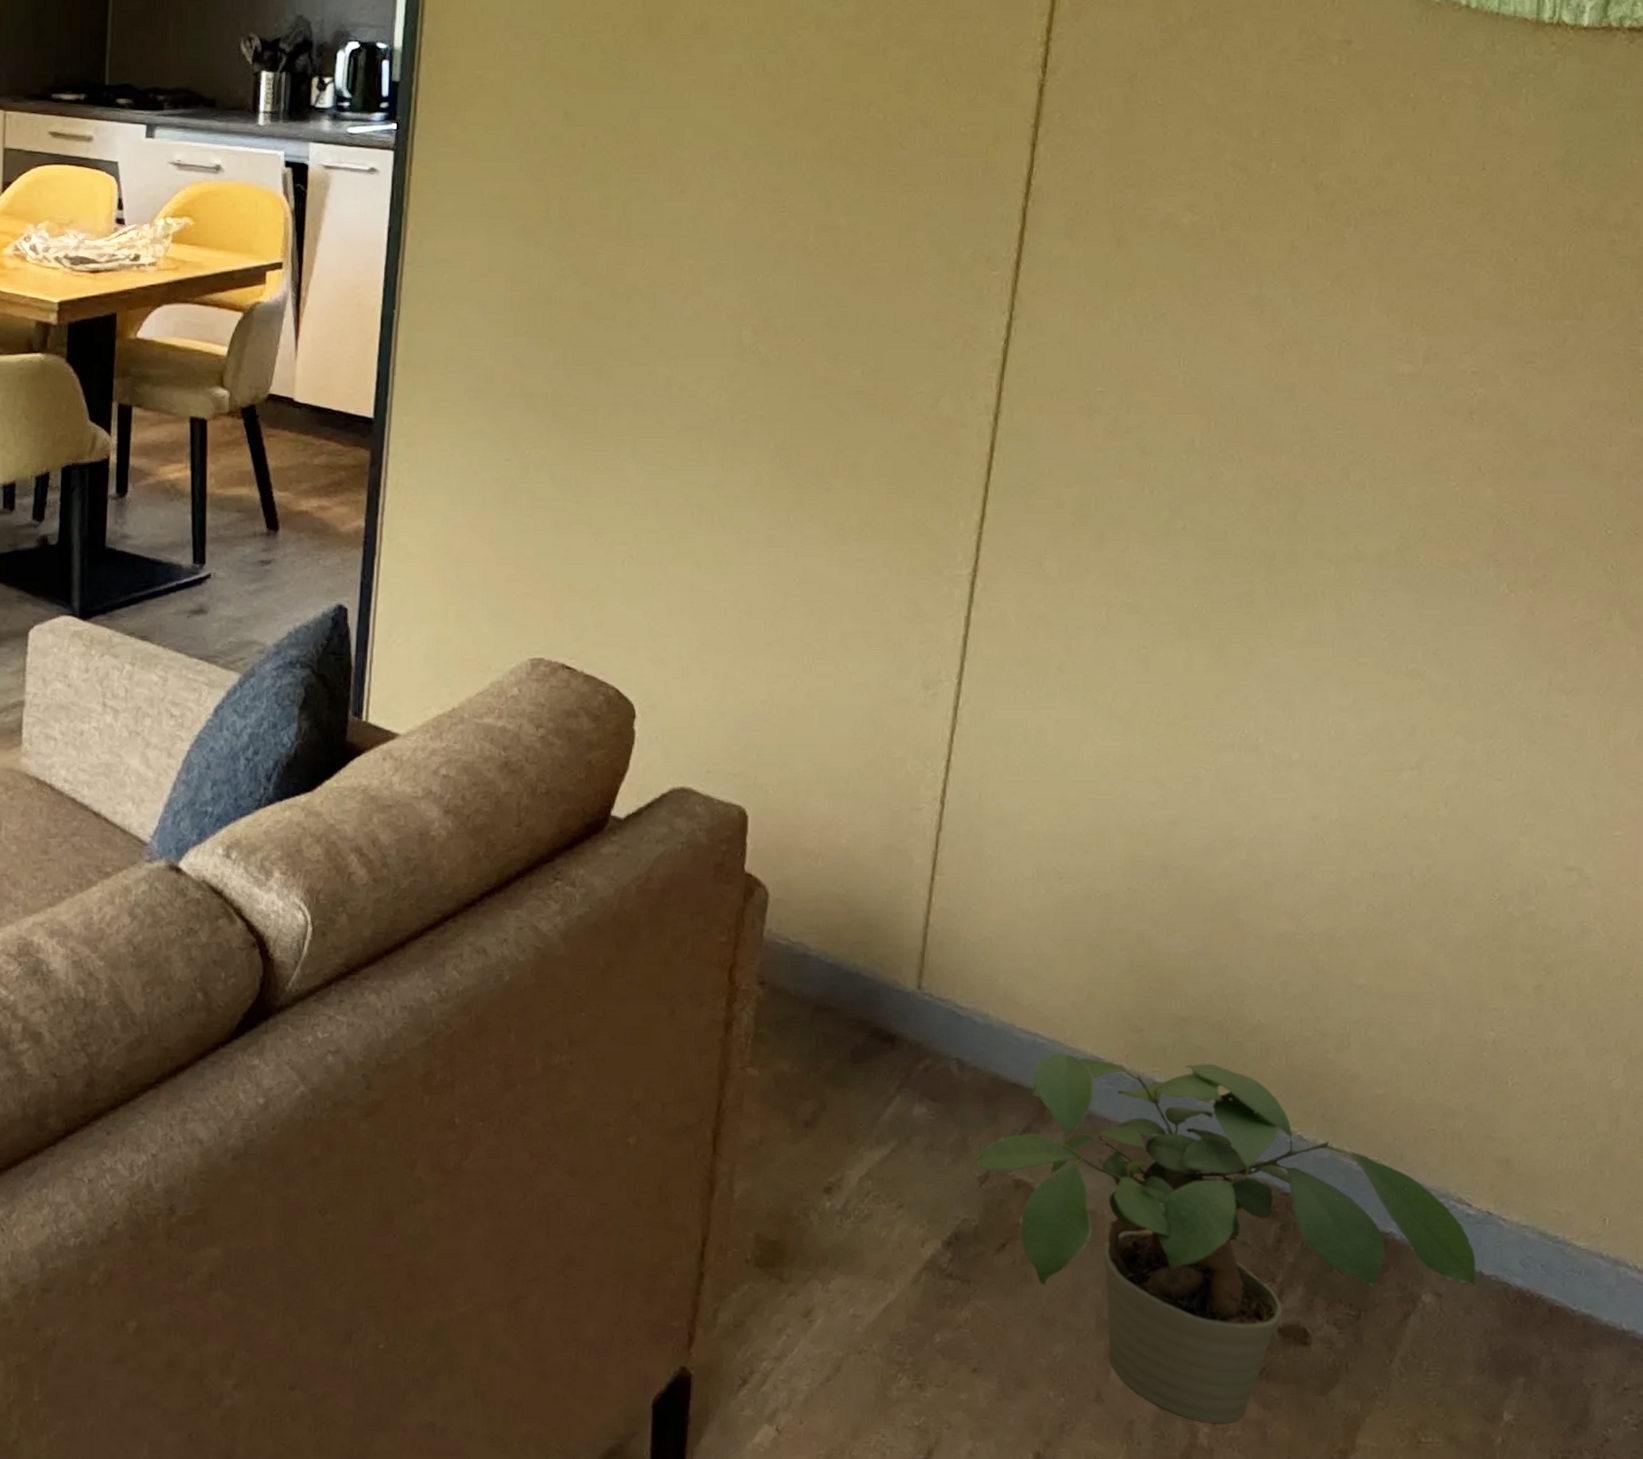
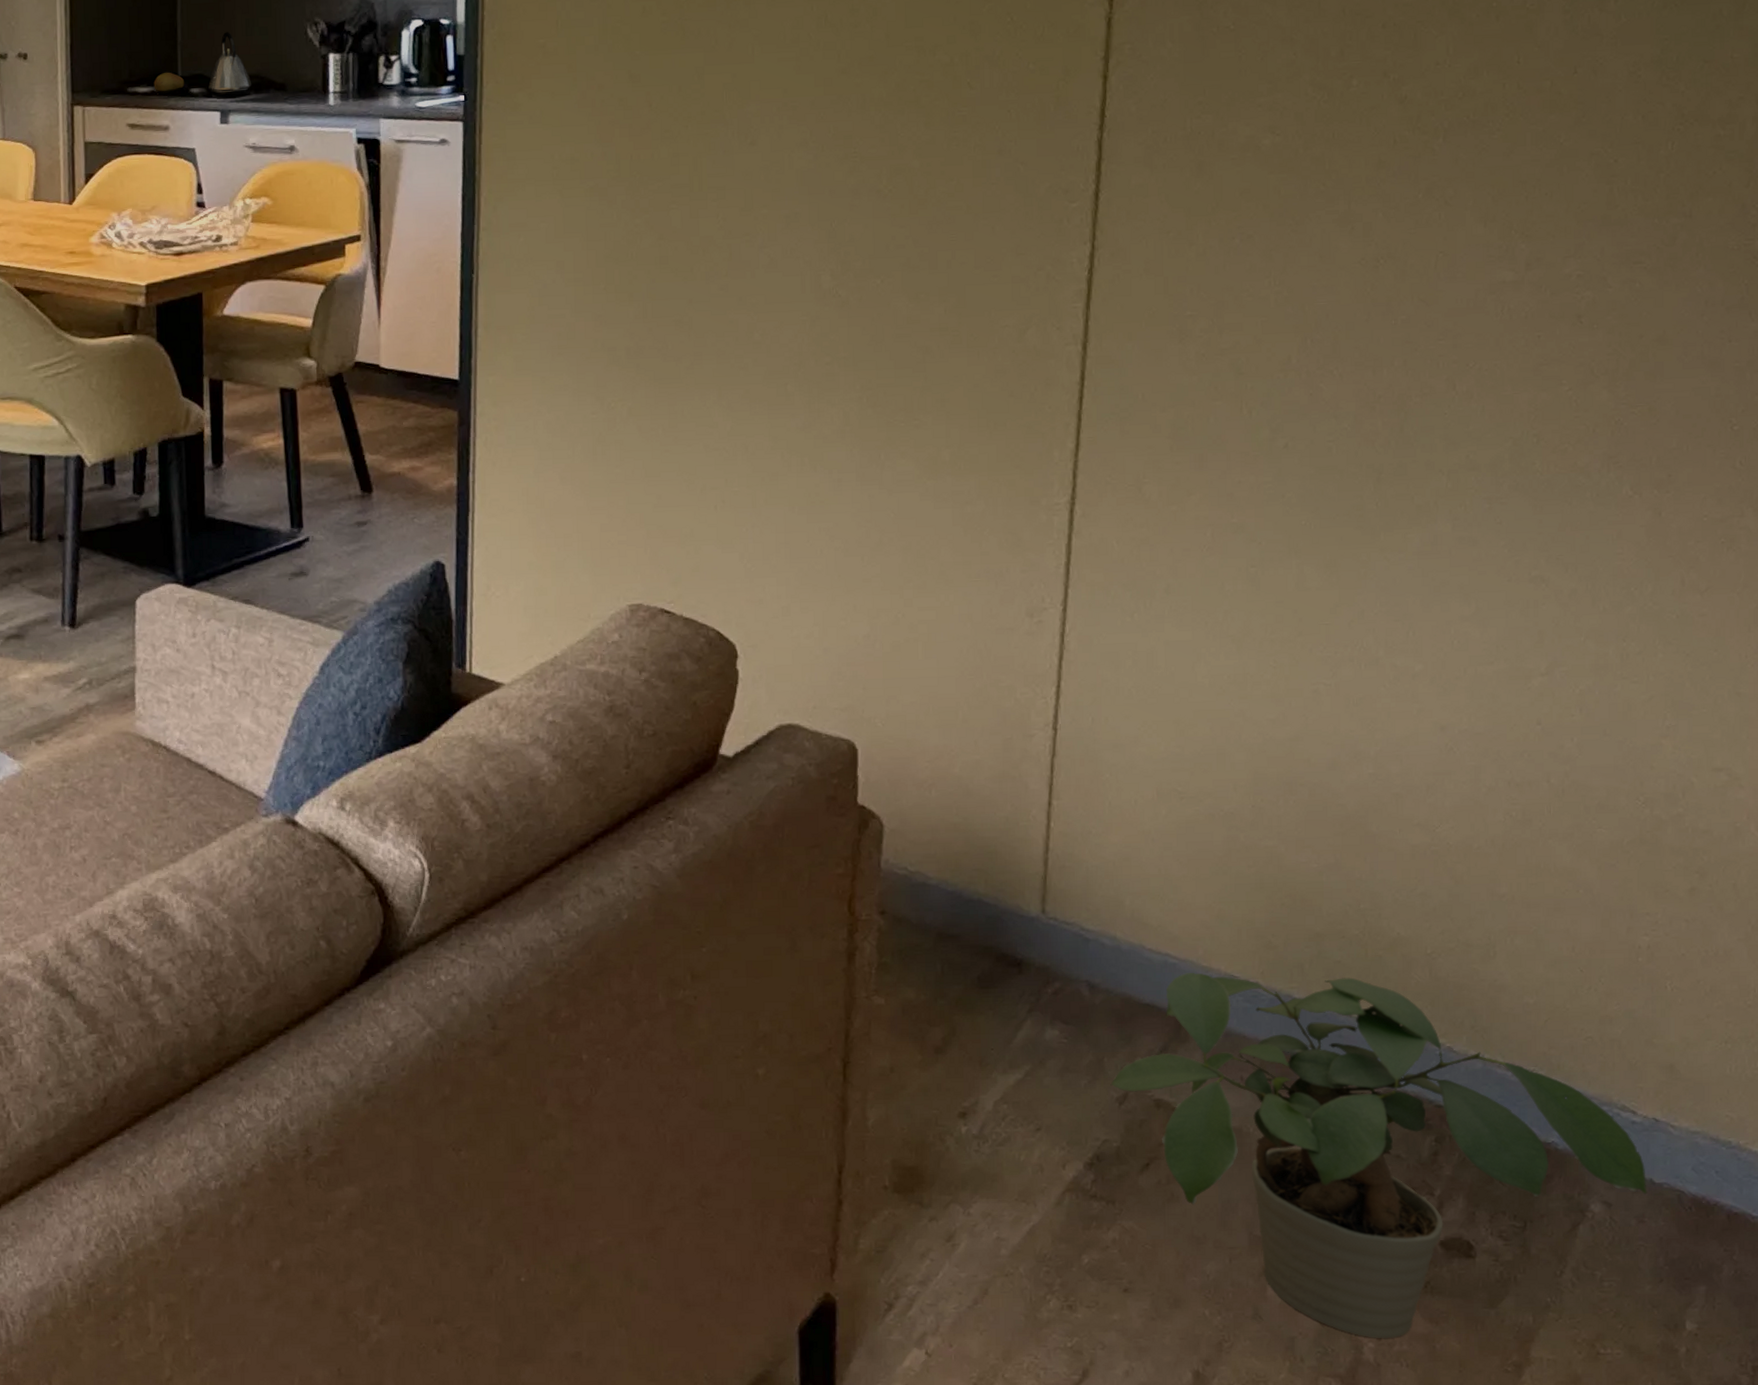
fruit: none [79,80,115,104] -> present [153,72,188,95]
kettle: none [136,42,181,113] -> present [208,32,252,100]

